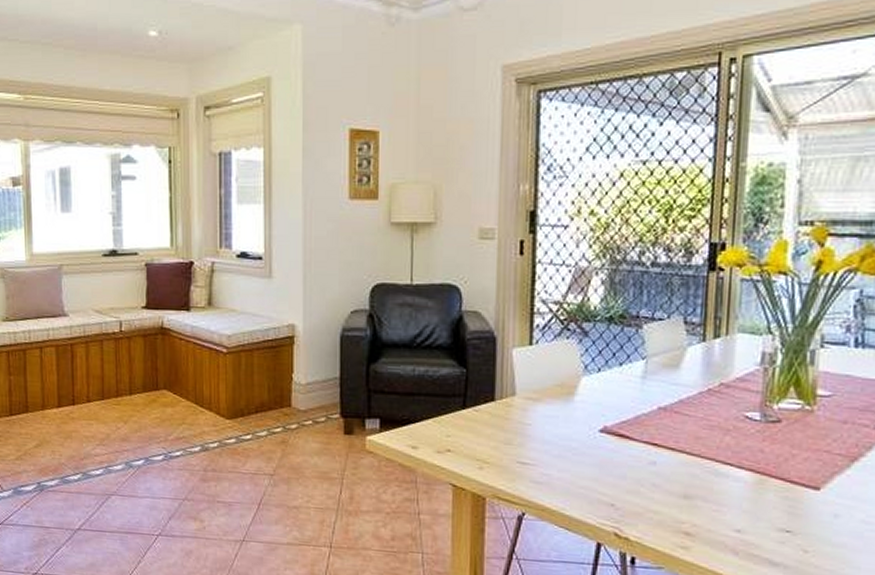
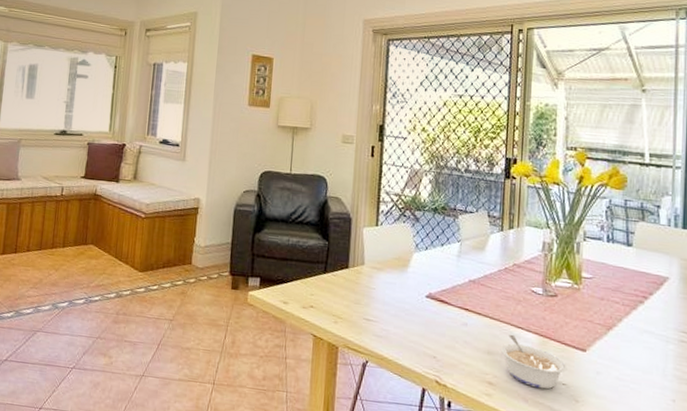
legume: none [700,472,794,539] -> present [500,334,567,390]

